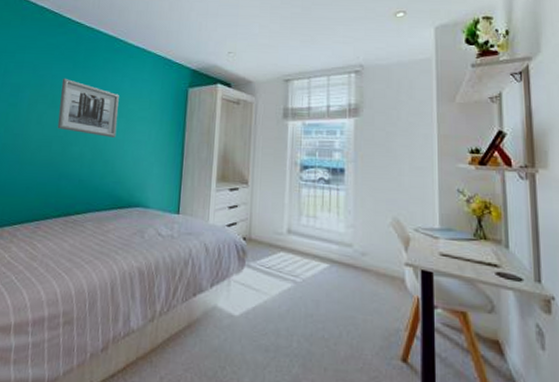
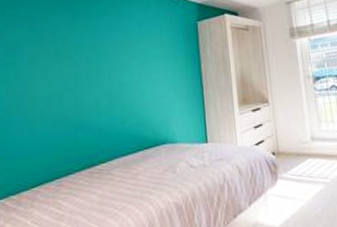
wall art: present [57,78,119,137] -> none [63,28,131,81]

